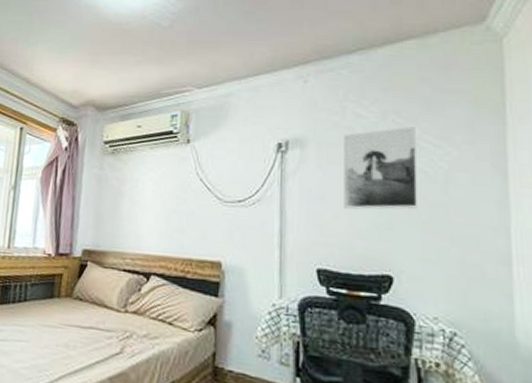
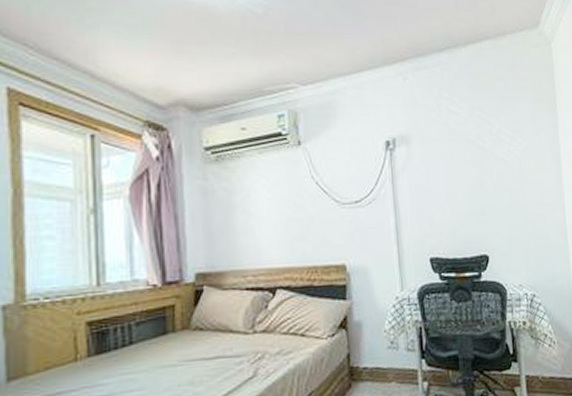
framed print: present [344,126,417,210] -> none [441,121,502,199]

